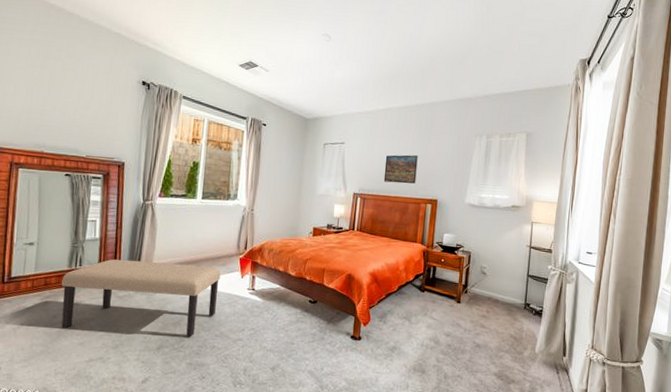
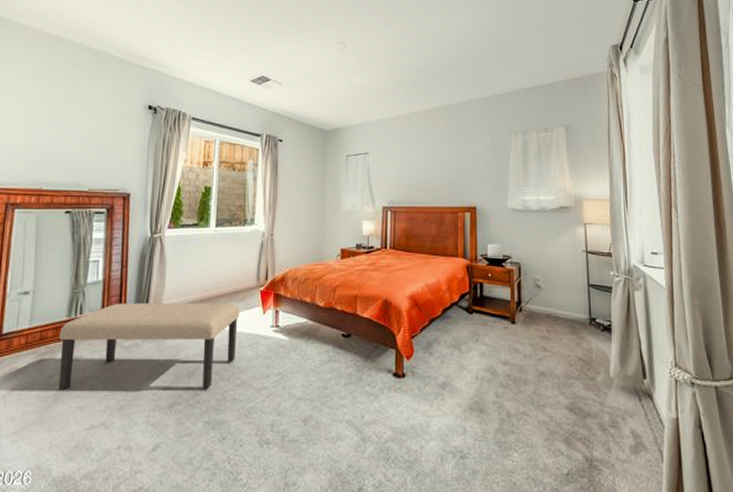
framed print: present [383,155,418,184] -> none [414,160,450,192]

